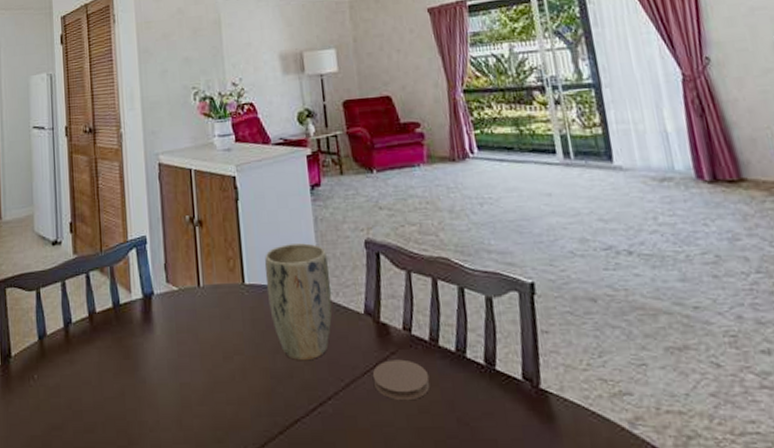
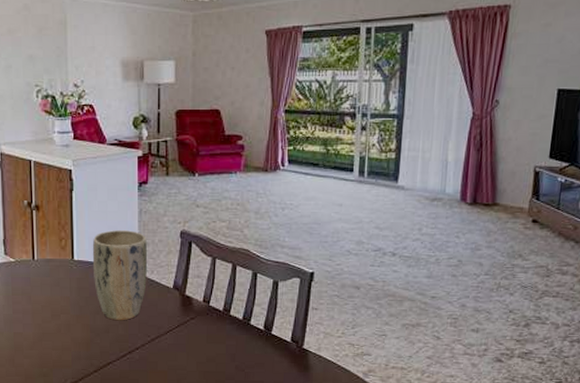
coaster: present [372,359,430,401] -> none [174,323,219,353]

